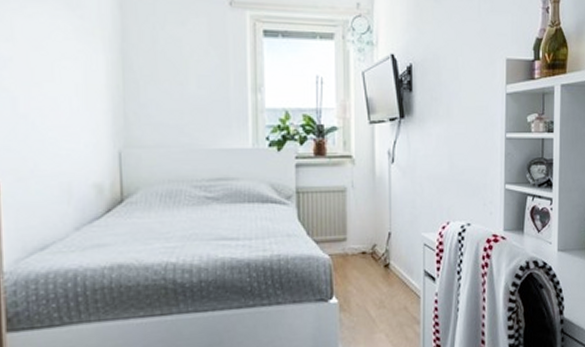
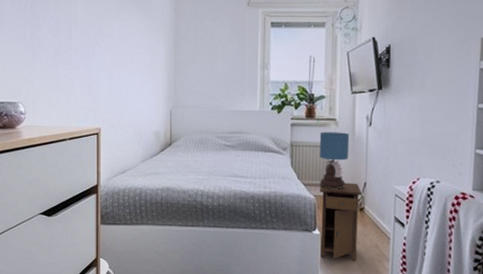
table lamp: none [332,172,370,245] -> present [319,131,350,189]
nightstand: none [336,234,387,332] -> present [320,182,363,262]

